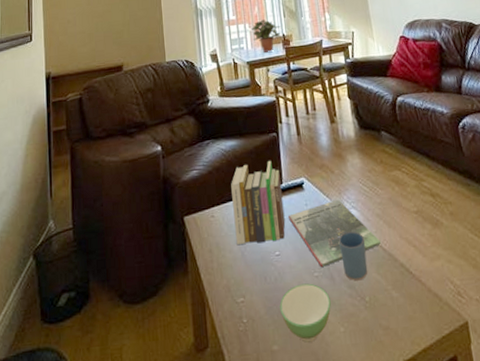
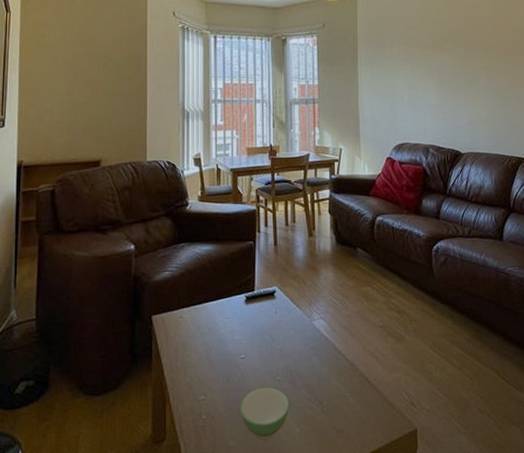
books: present [231,160,285,244] -> none [203,267,254,346]
potted plant: present [251,19,281,52] -> none [238,128,269,161]
magazine: present [288,199,382,268] -> none [257,309,345,373]
mug: present [338,231,368,281] -> none [303,340,330,387]

